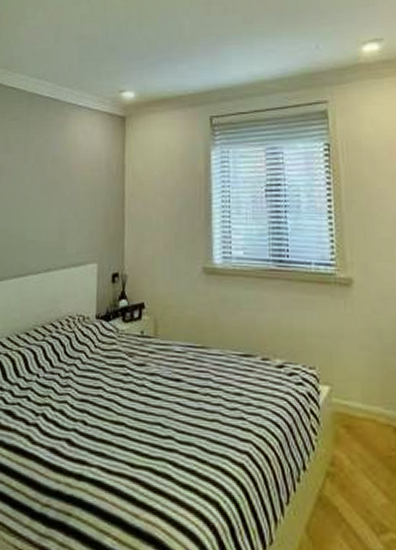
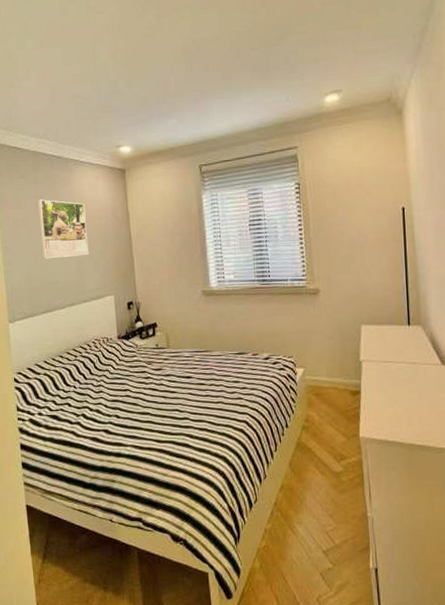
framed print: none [23,145,77,213] -> present [37,199,89,259]

